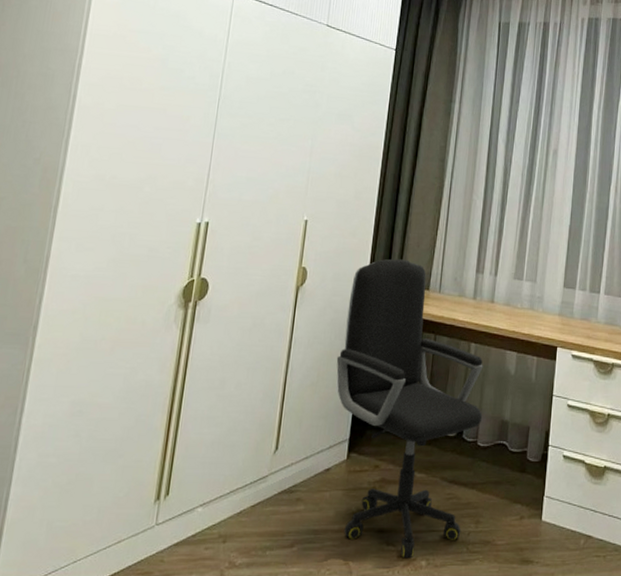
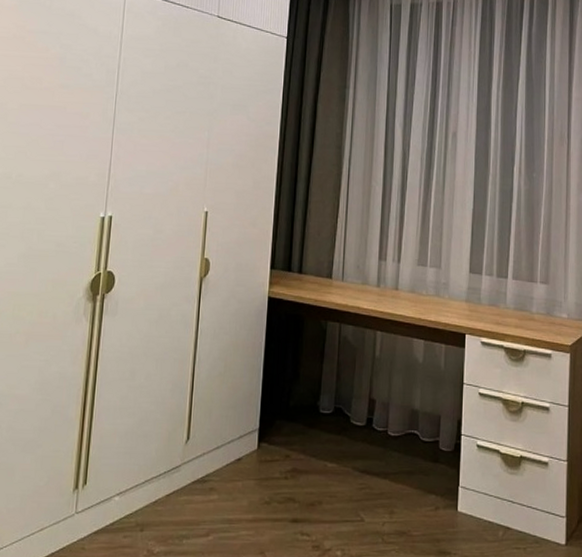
office chair: present [336,258,483,559] -> none [242,248,392,549]

